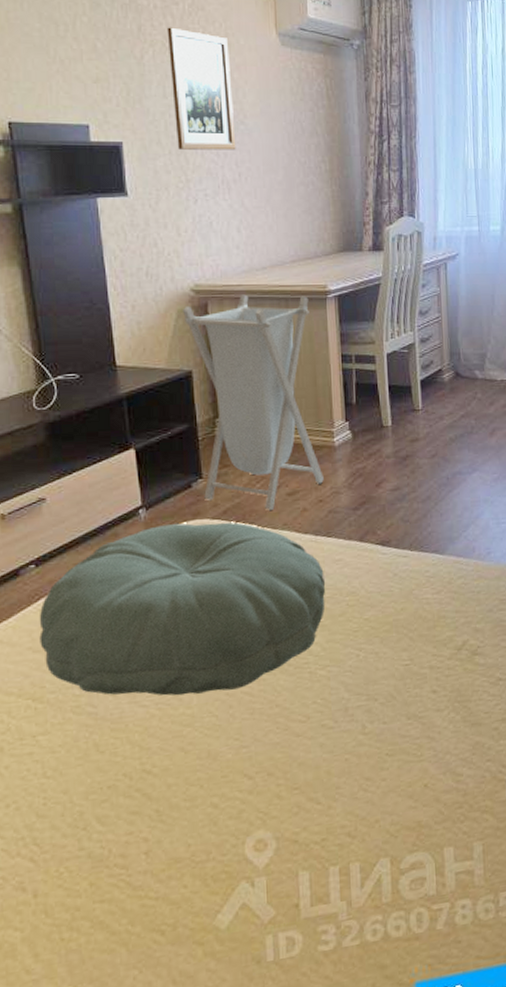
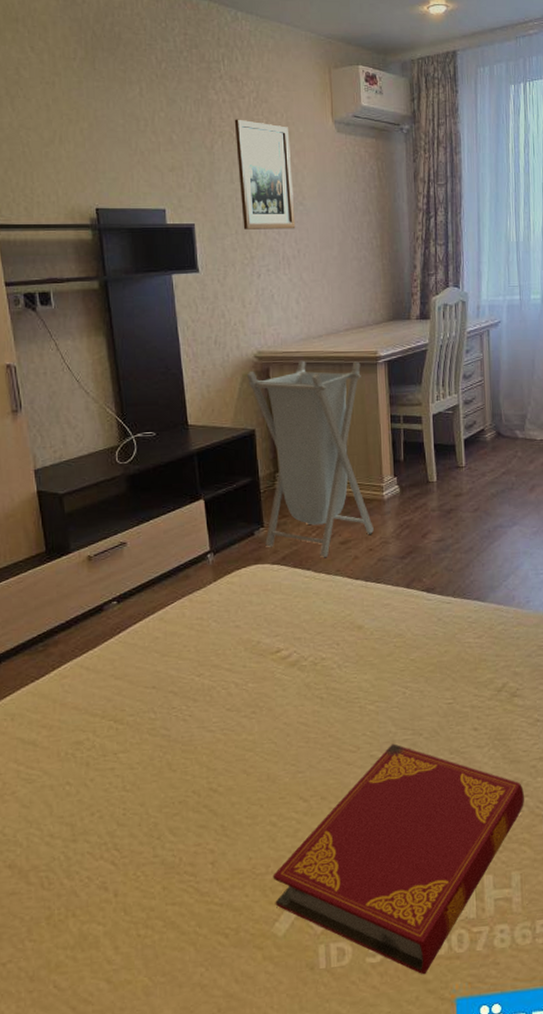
pillow: present [39,522,326,696] -> none [120,567,375,723]
hardback book: none [214,711,487,960] -> present [273,744,525,975]

